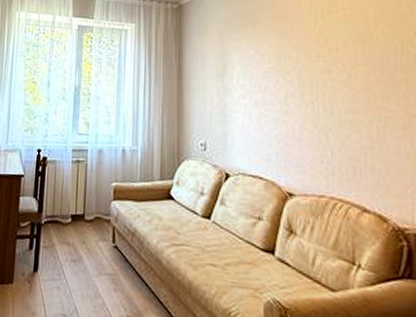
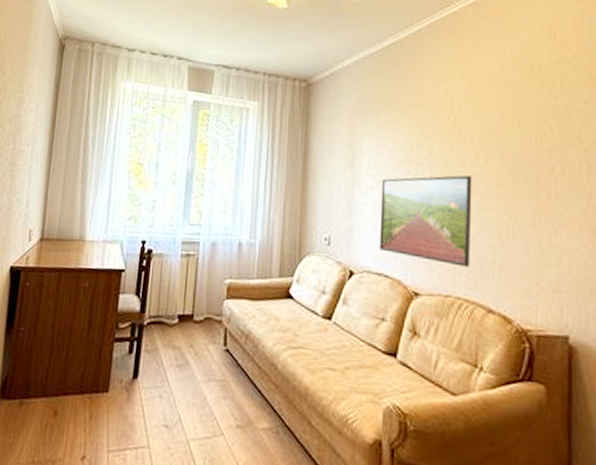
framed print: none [251,81,342,169] -> present [379,175,472,267]

